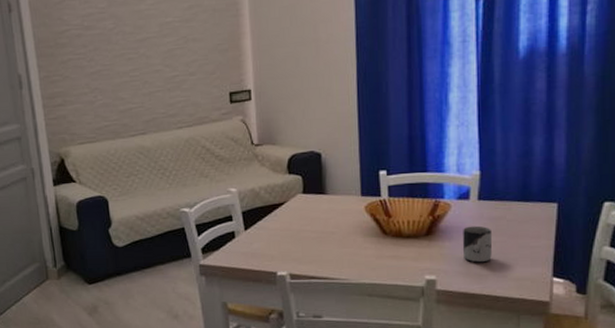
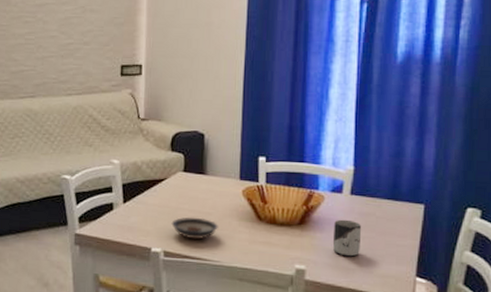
saucer: none [295,237,343,260] -> present [171,217,218,240]

